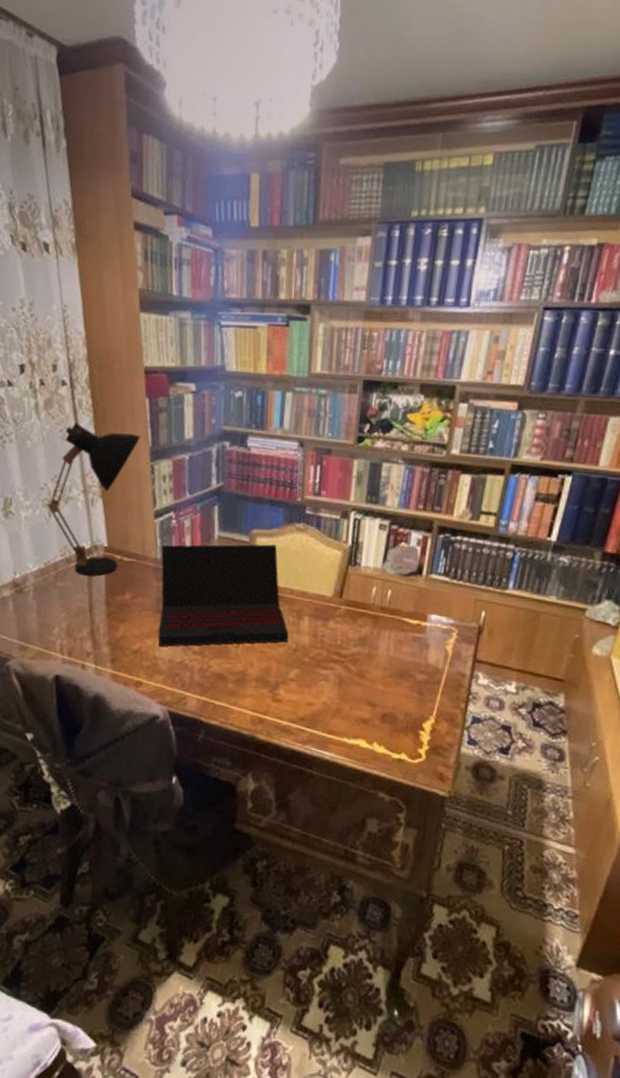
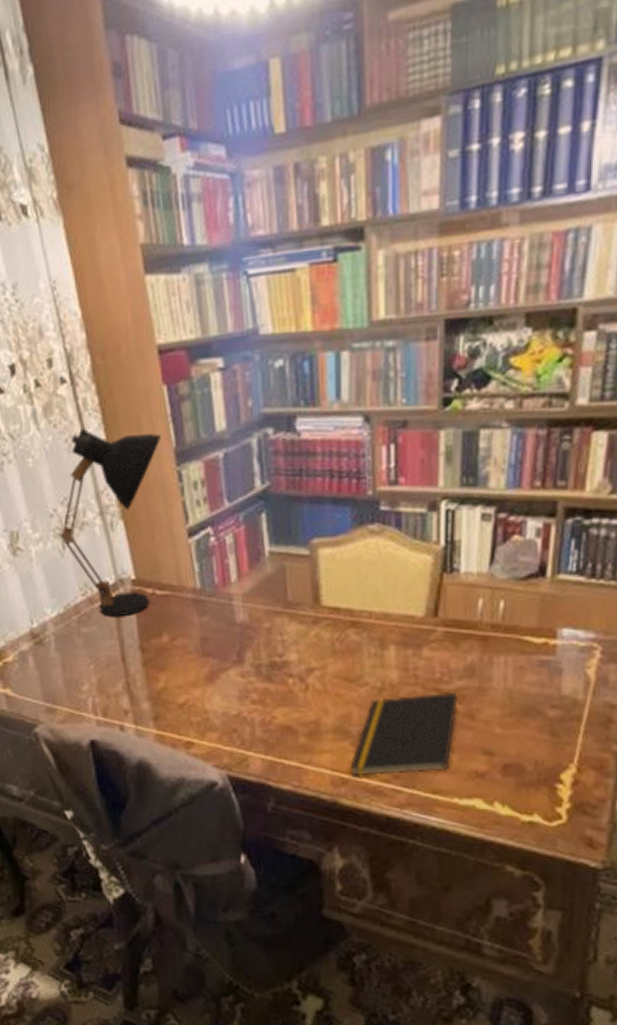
laptop: present [158,544,289,647] -> none [200,556,371,698]
notepad: none [266,655,353,717] -> present [350,691,458,775]

